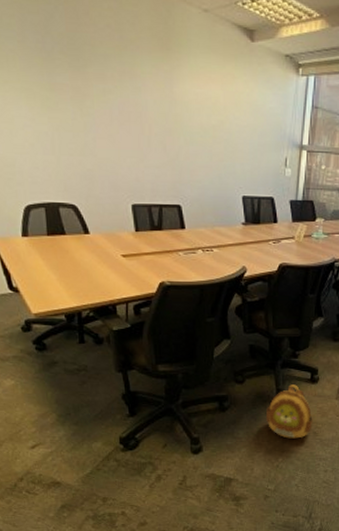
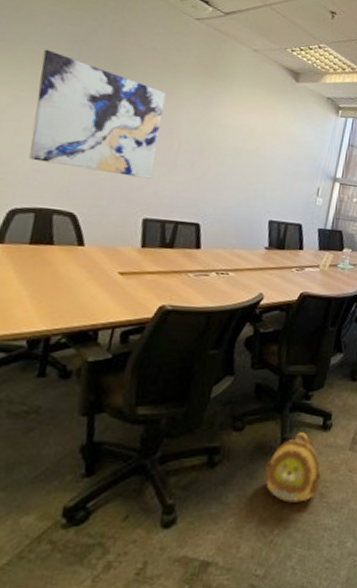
wall art: none [14,44,132,166] -> present [29,49,166,179]

